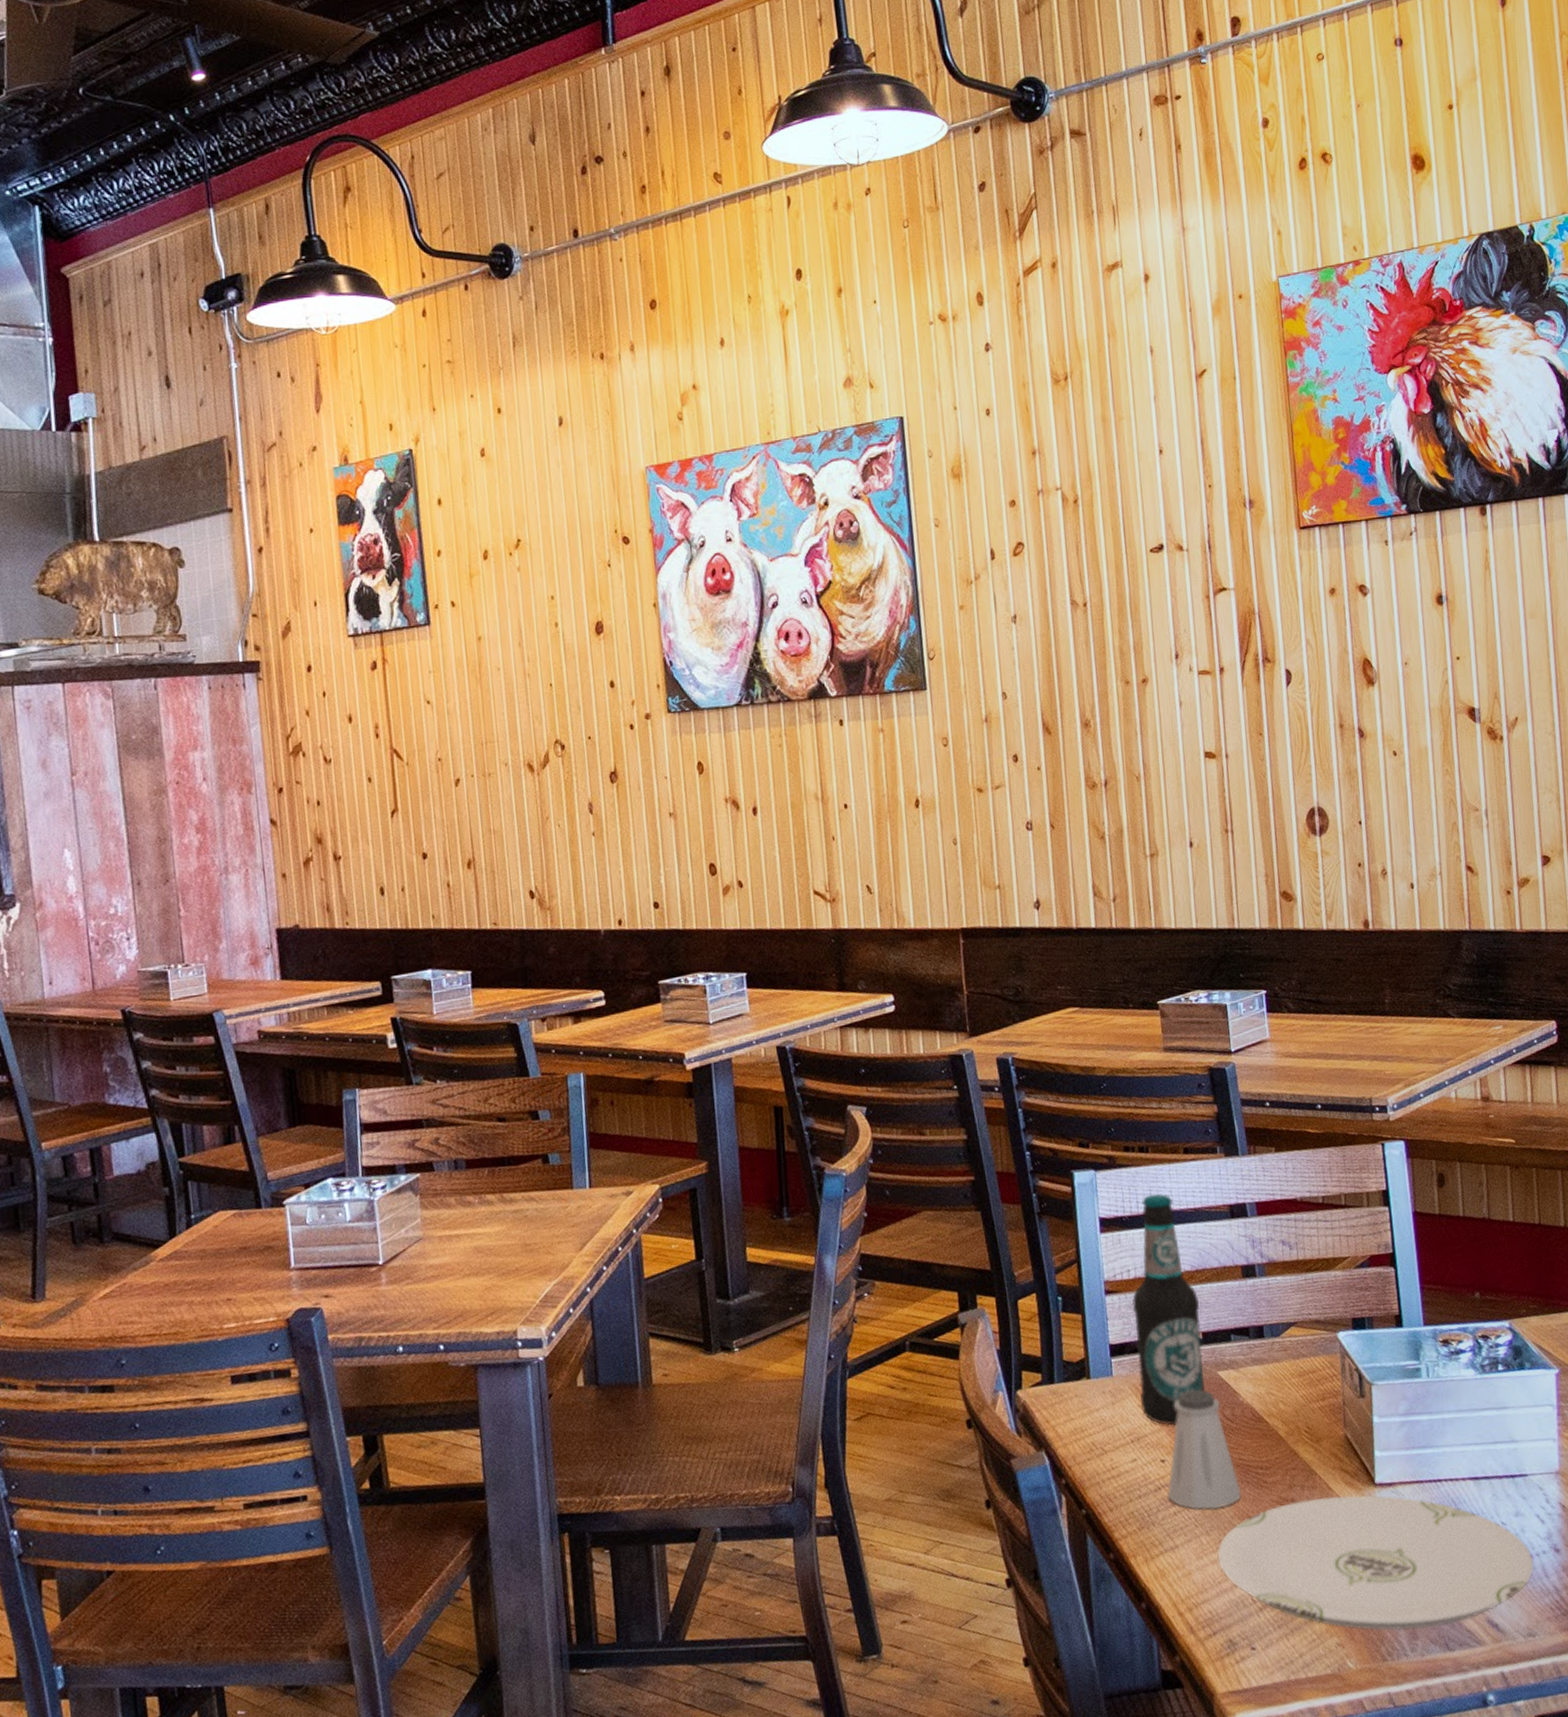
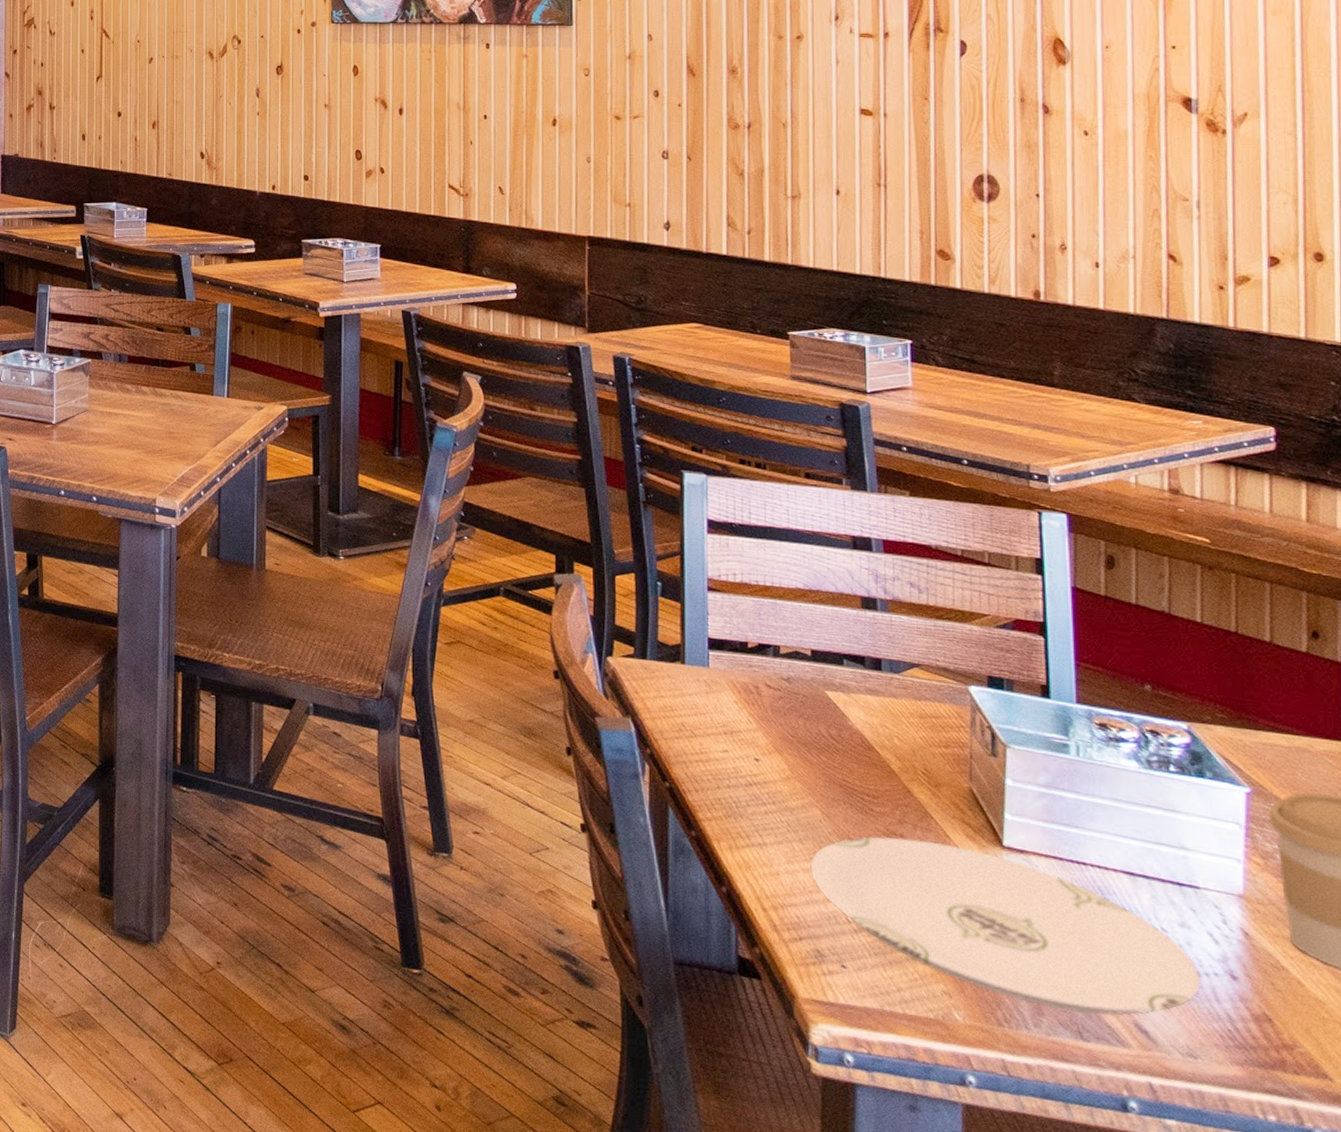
bottle: present [1132,1194,1205,1426] -> none [735,508,810,730]
saltshaker: present [1167,1390,1241,1510] -> none [759,700,843,822]

